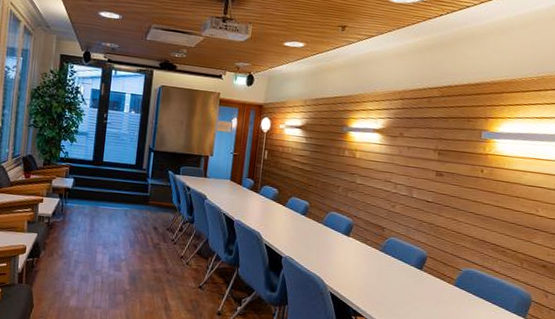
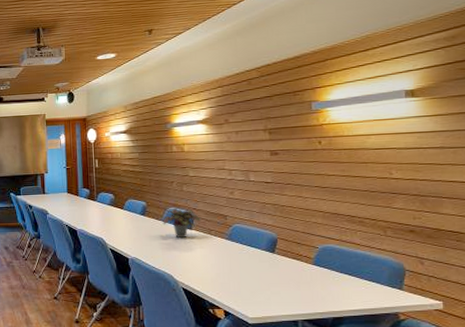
potted plant: none [322,213,361,244] -> present [163,209,202,239]

